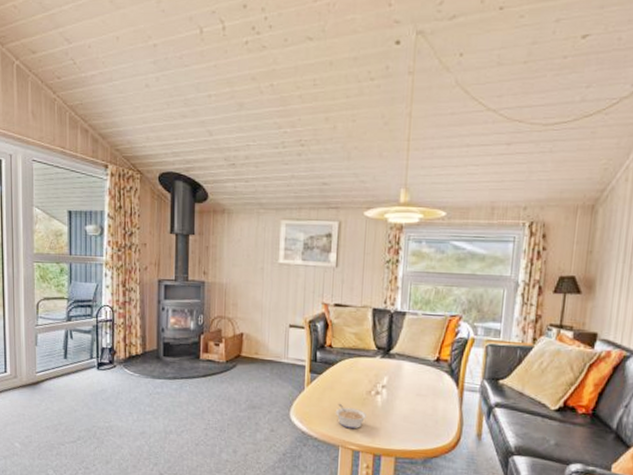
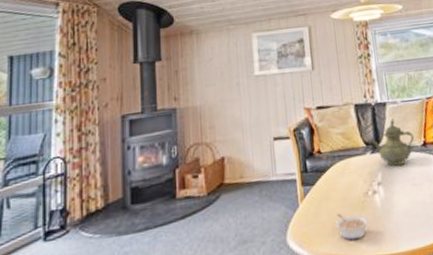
teapot: none [380,329,429,375] -> present [368,118,415,167]

